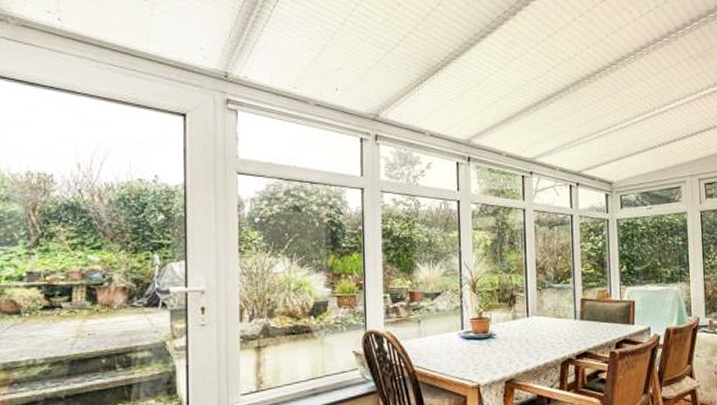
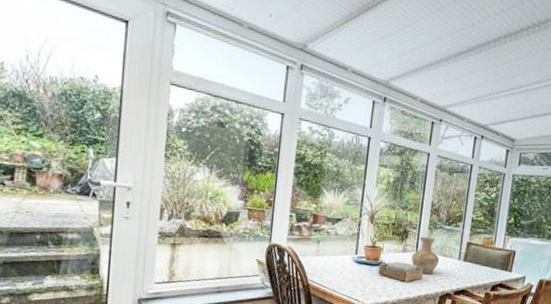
napkin holder: none [488,331,539,353] -> present [378,261,424,282]
vase: none [523,299,554,341] -> present [411,236,440,275]

